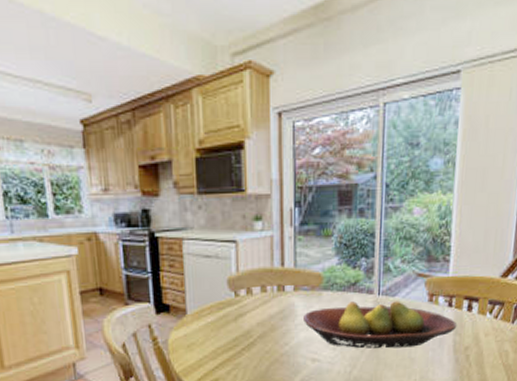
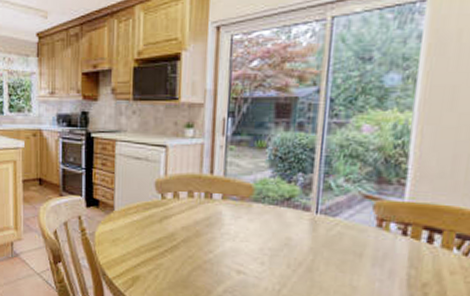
fruit bowl: present [304,300,458,349] -> none [230,217,413,275]

